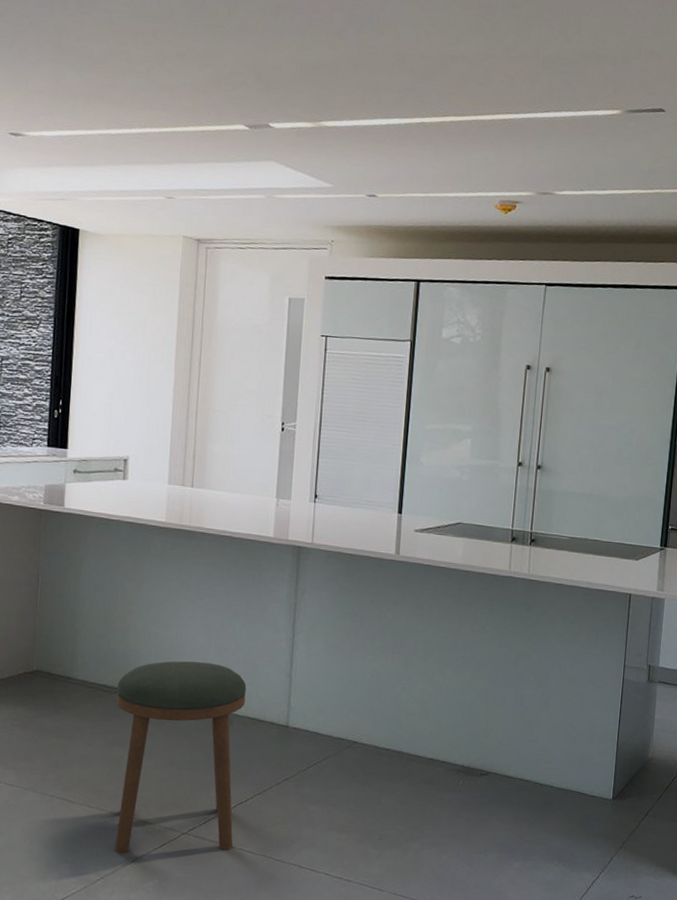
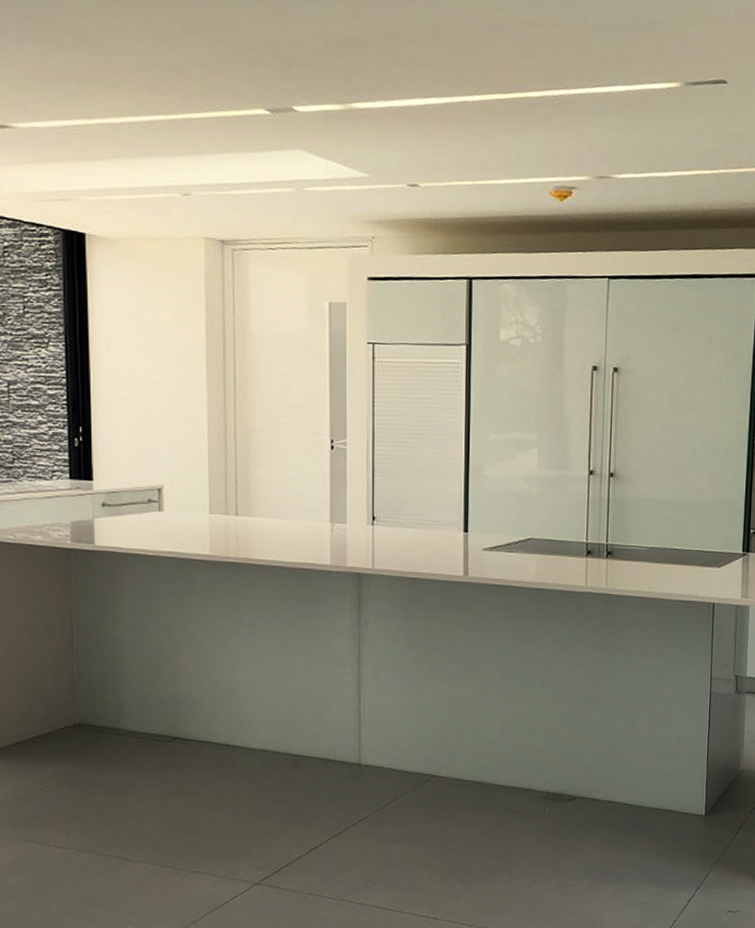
stool: present [115,661,247,854] -> none [170,703,312,911]

